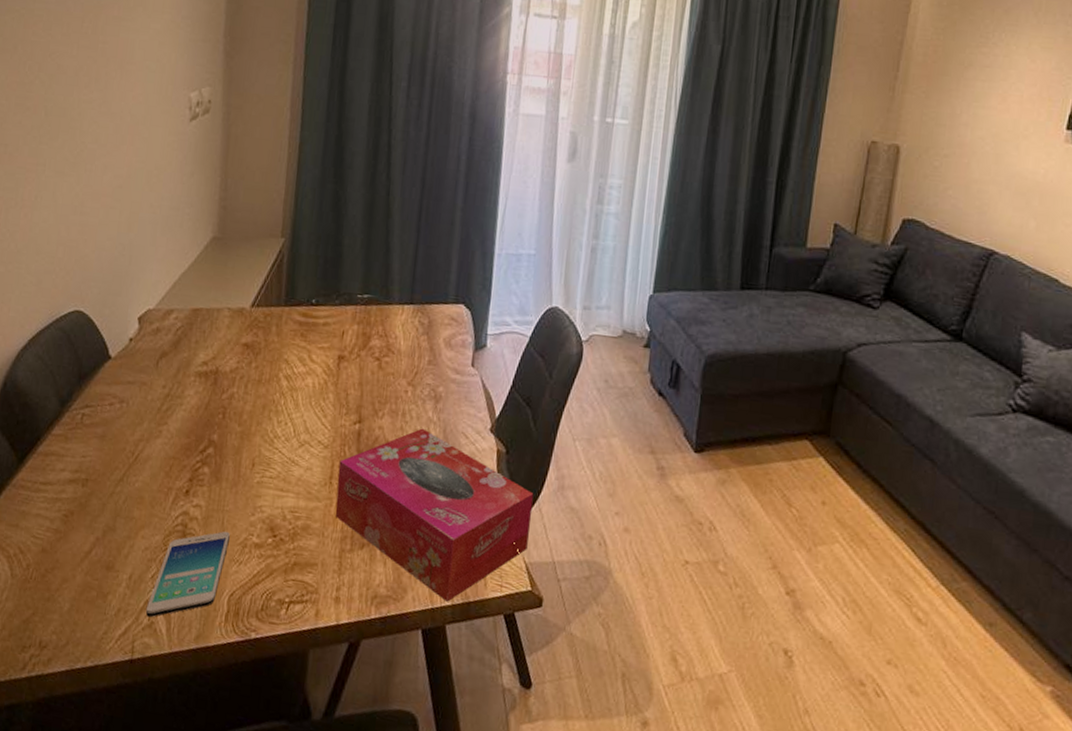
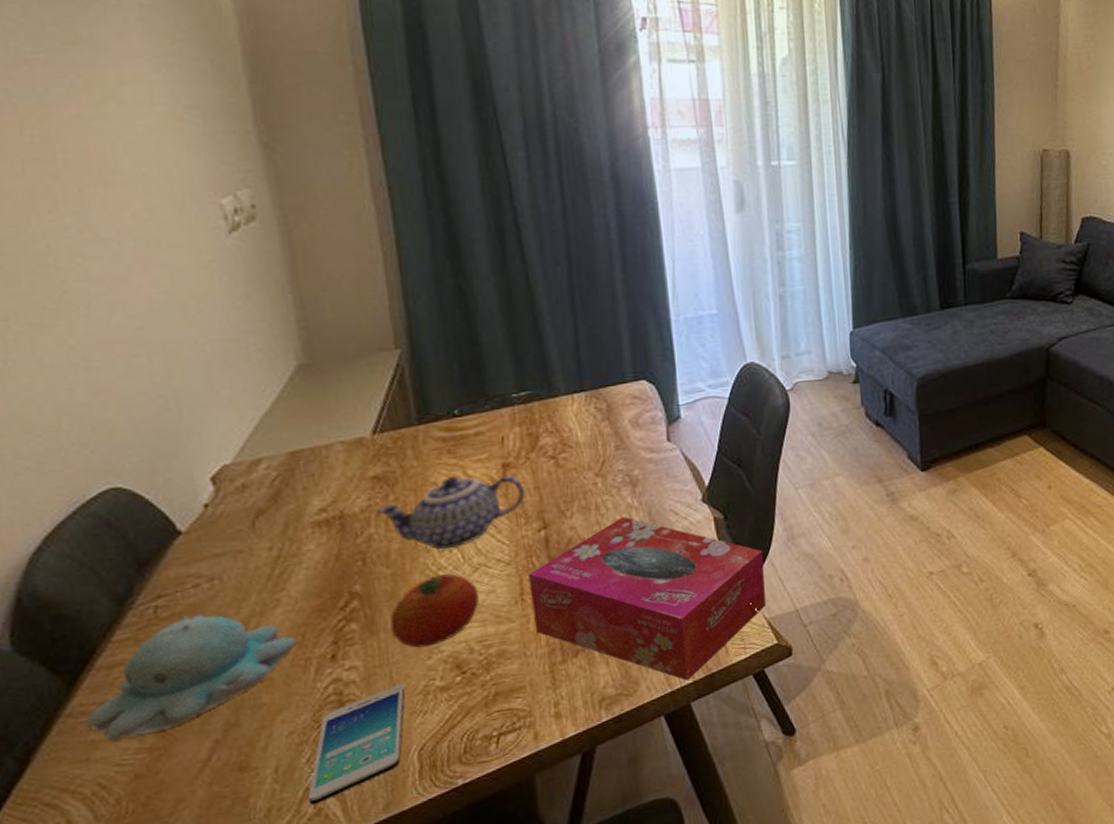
candle: none [22,426,165,518] -> present [85,614,296,740]
fruit: none [230,442,299,505] -> present [390,573,479,648]
teapot: none [240,357,352,423] -> present [375,476,526,550]

